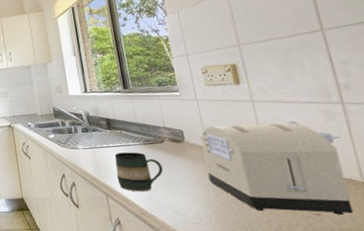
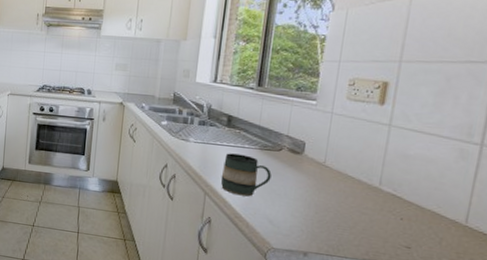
toaster: present [200,120,354,215] -> none [314,144,464,252]

